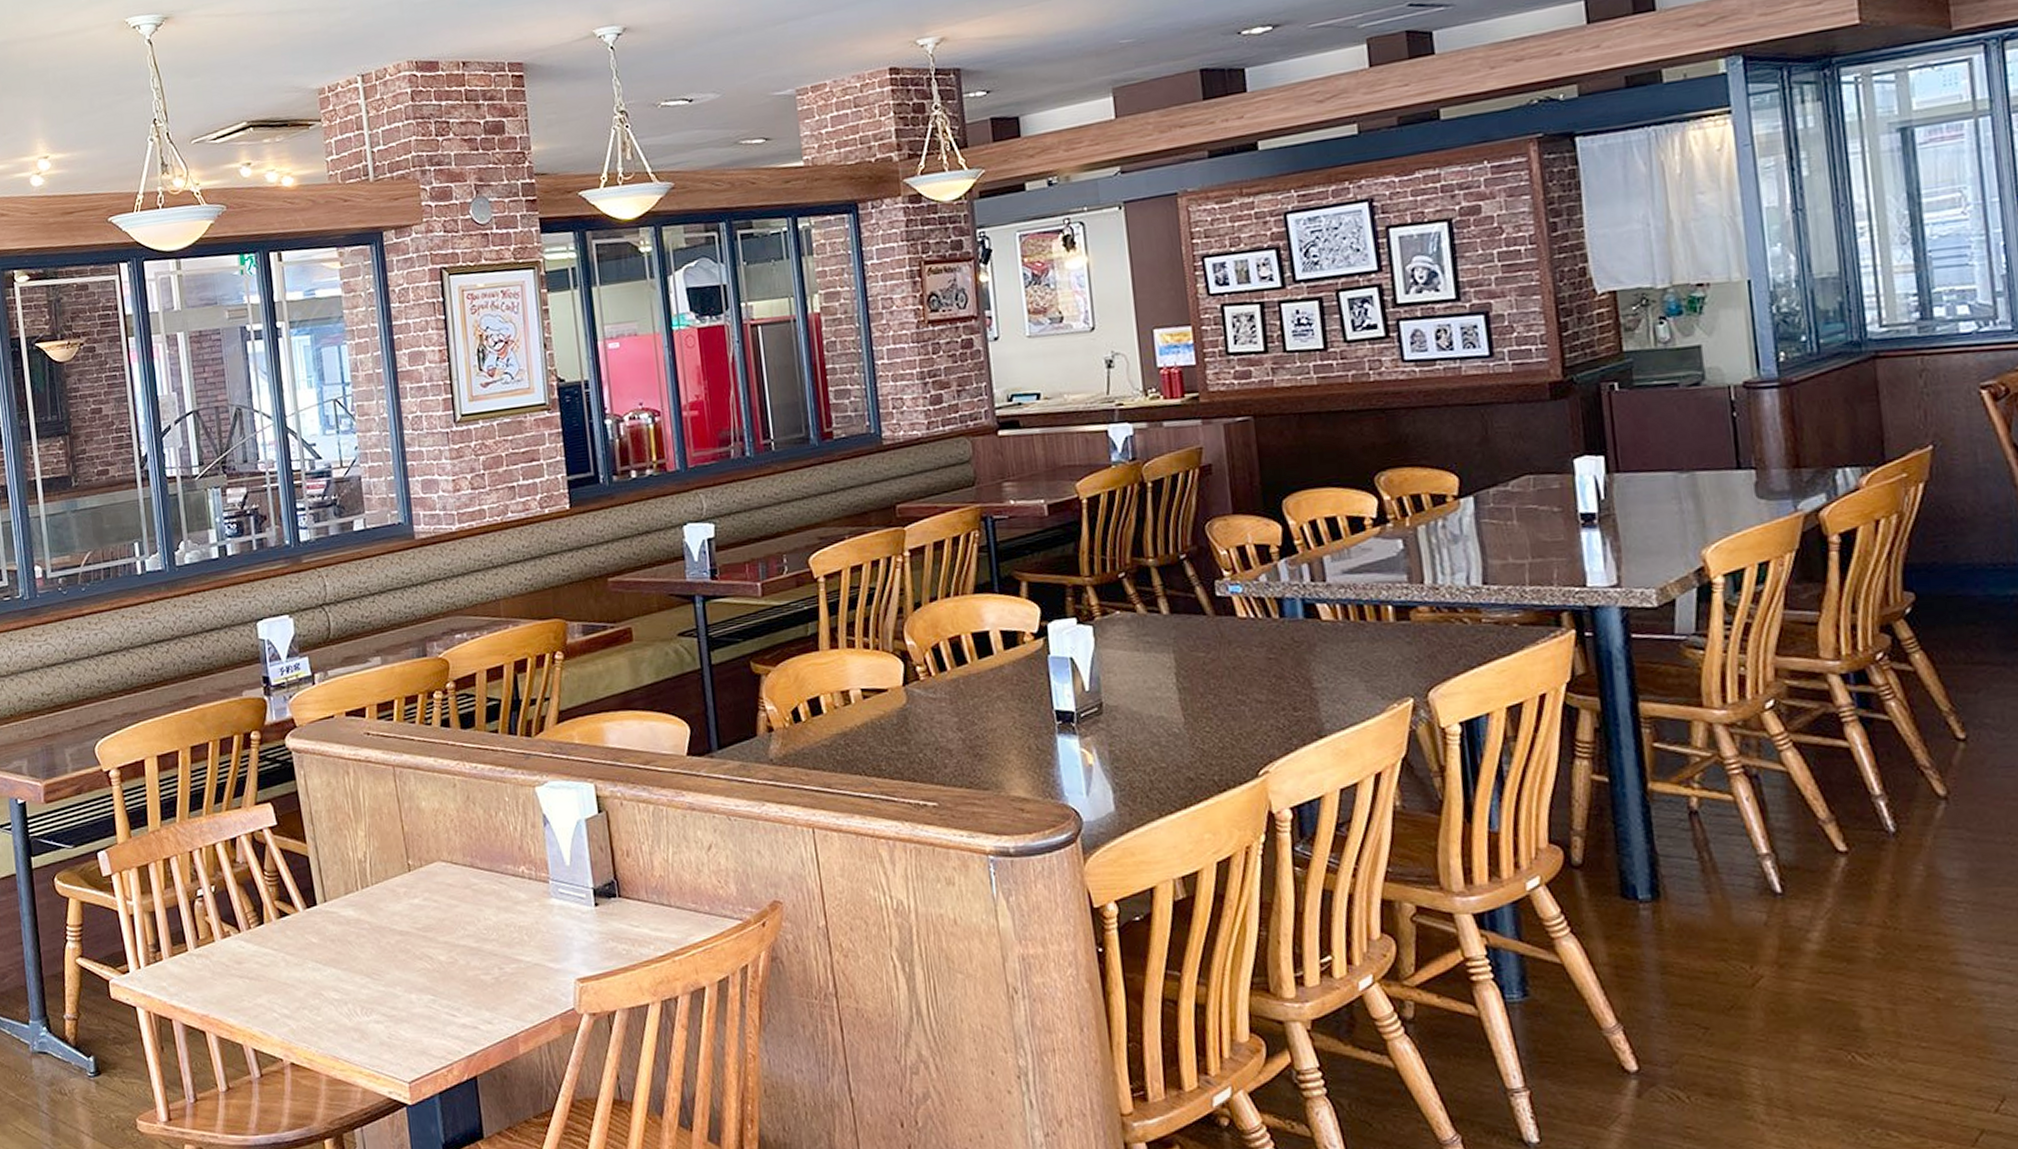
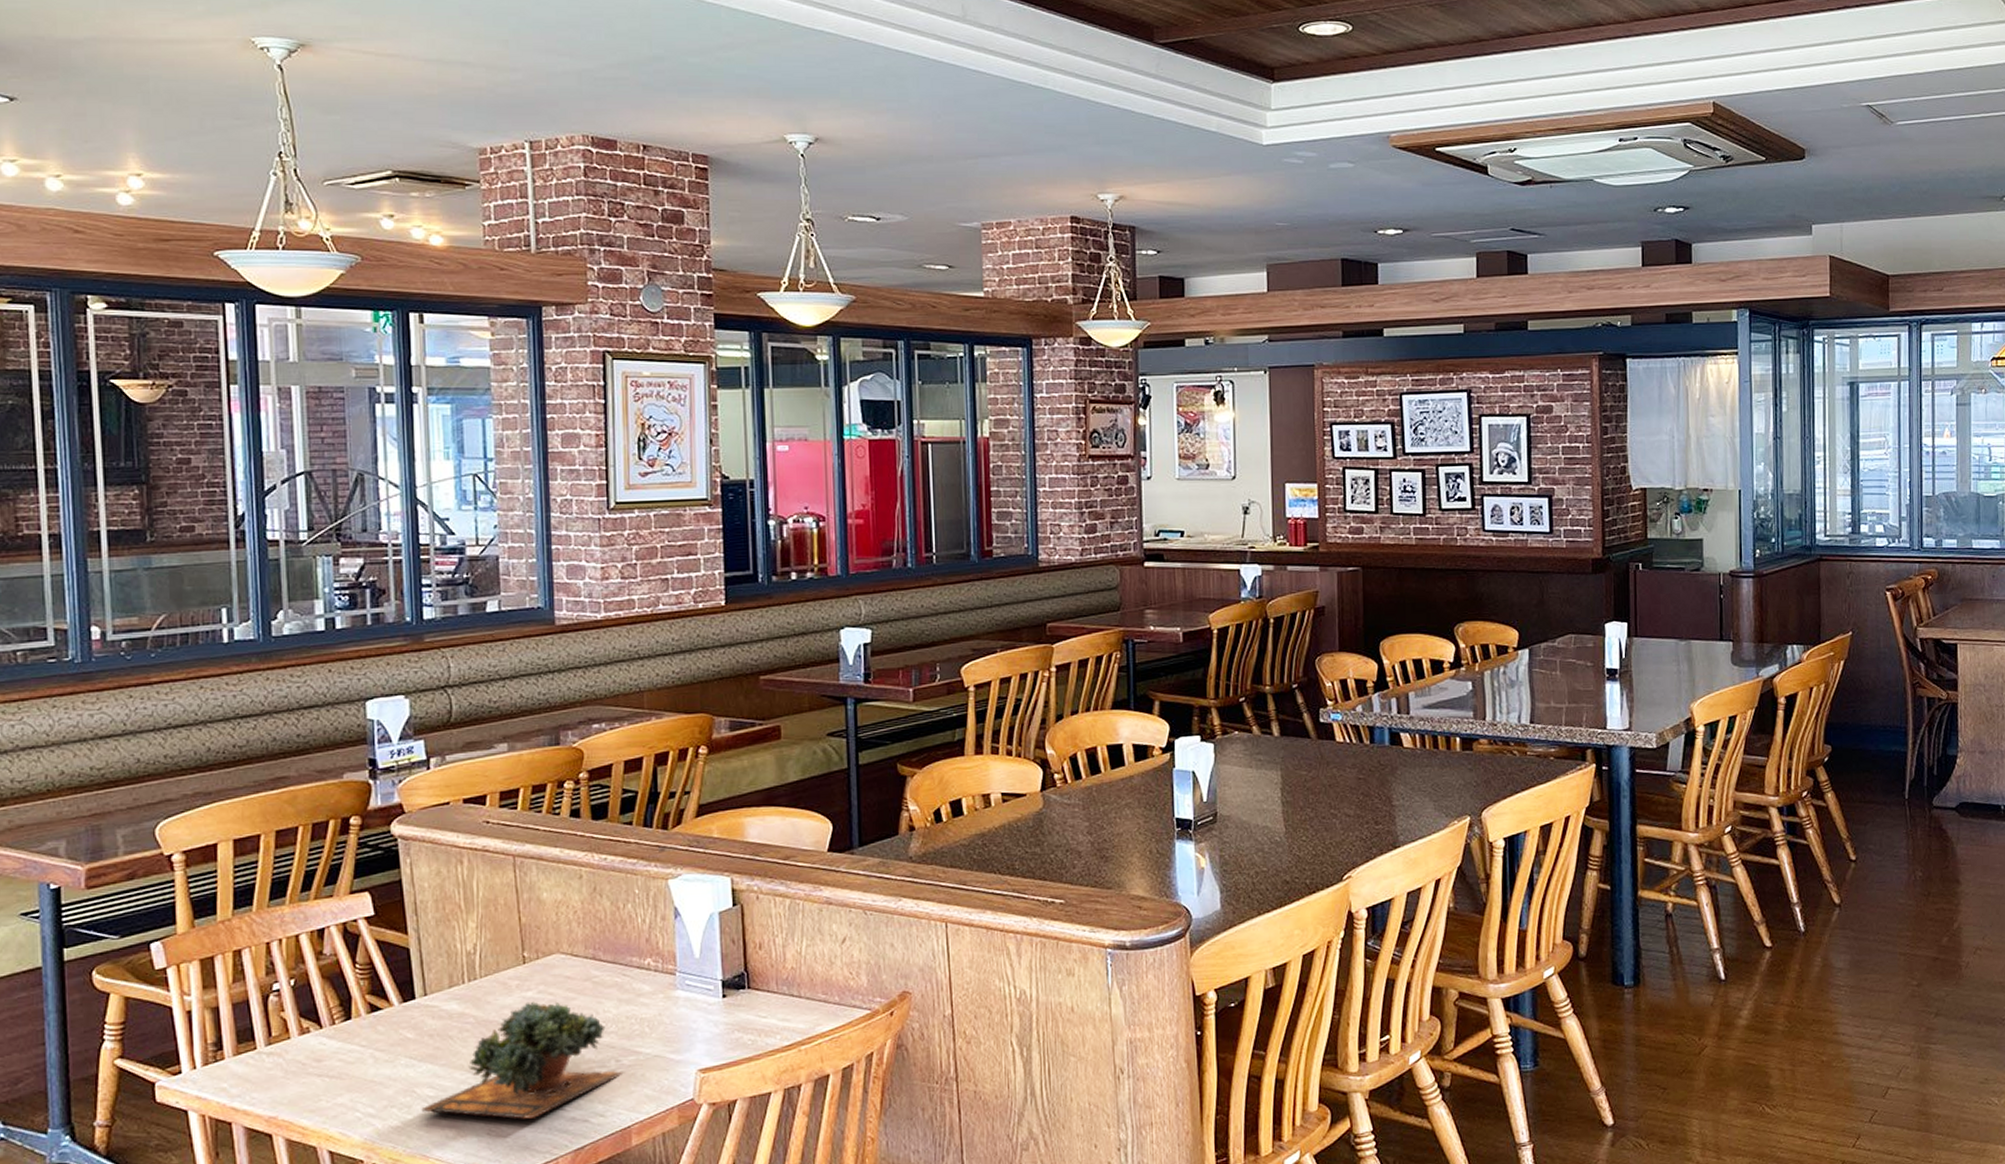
succulent plant: none [329,908,507,1024] -> present [421,1001,624,1119]

